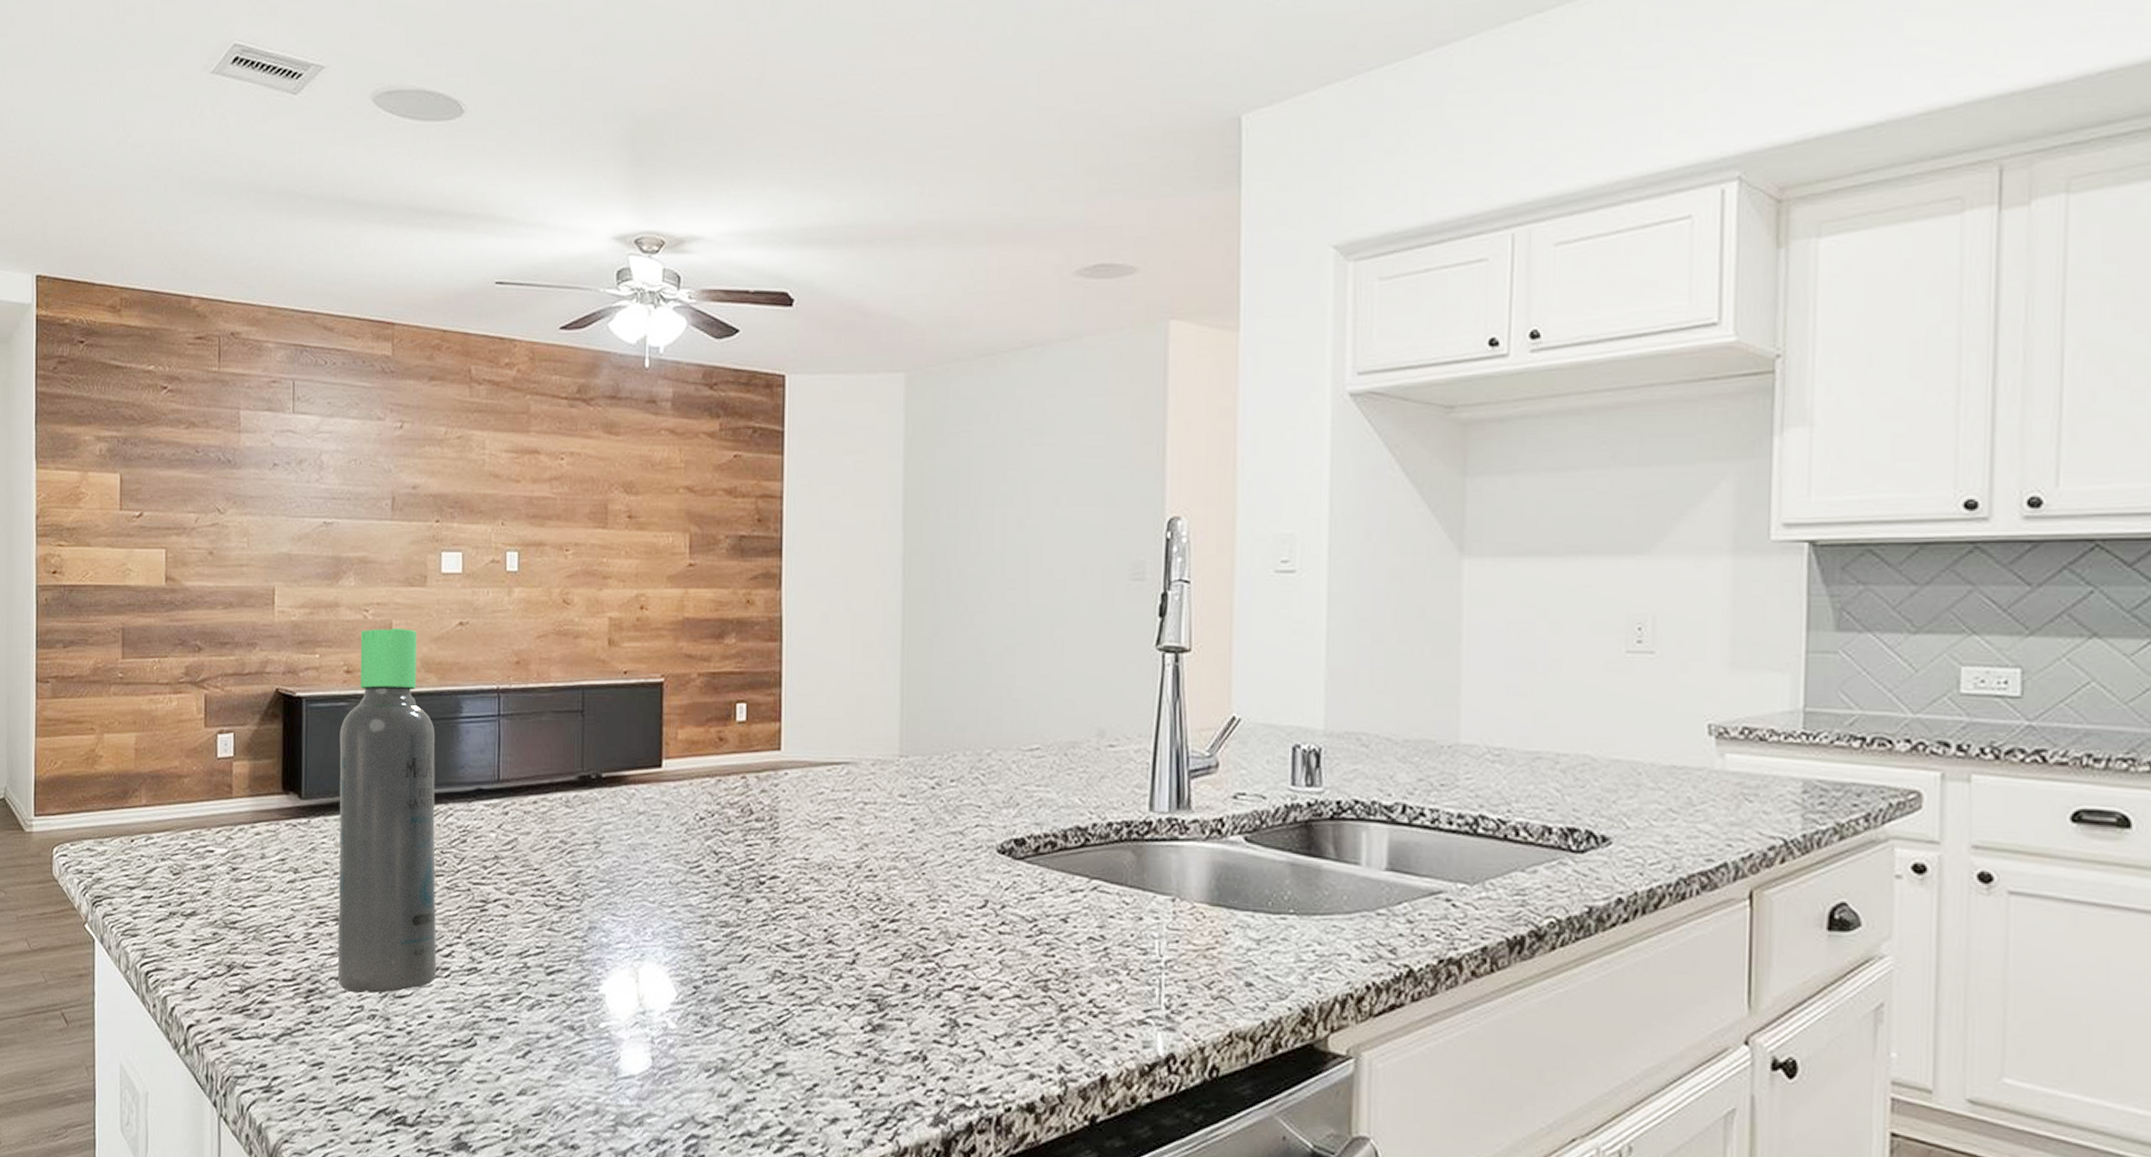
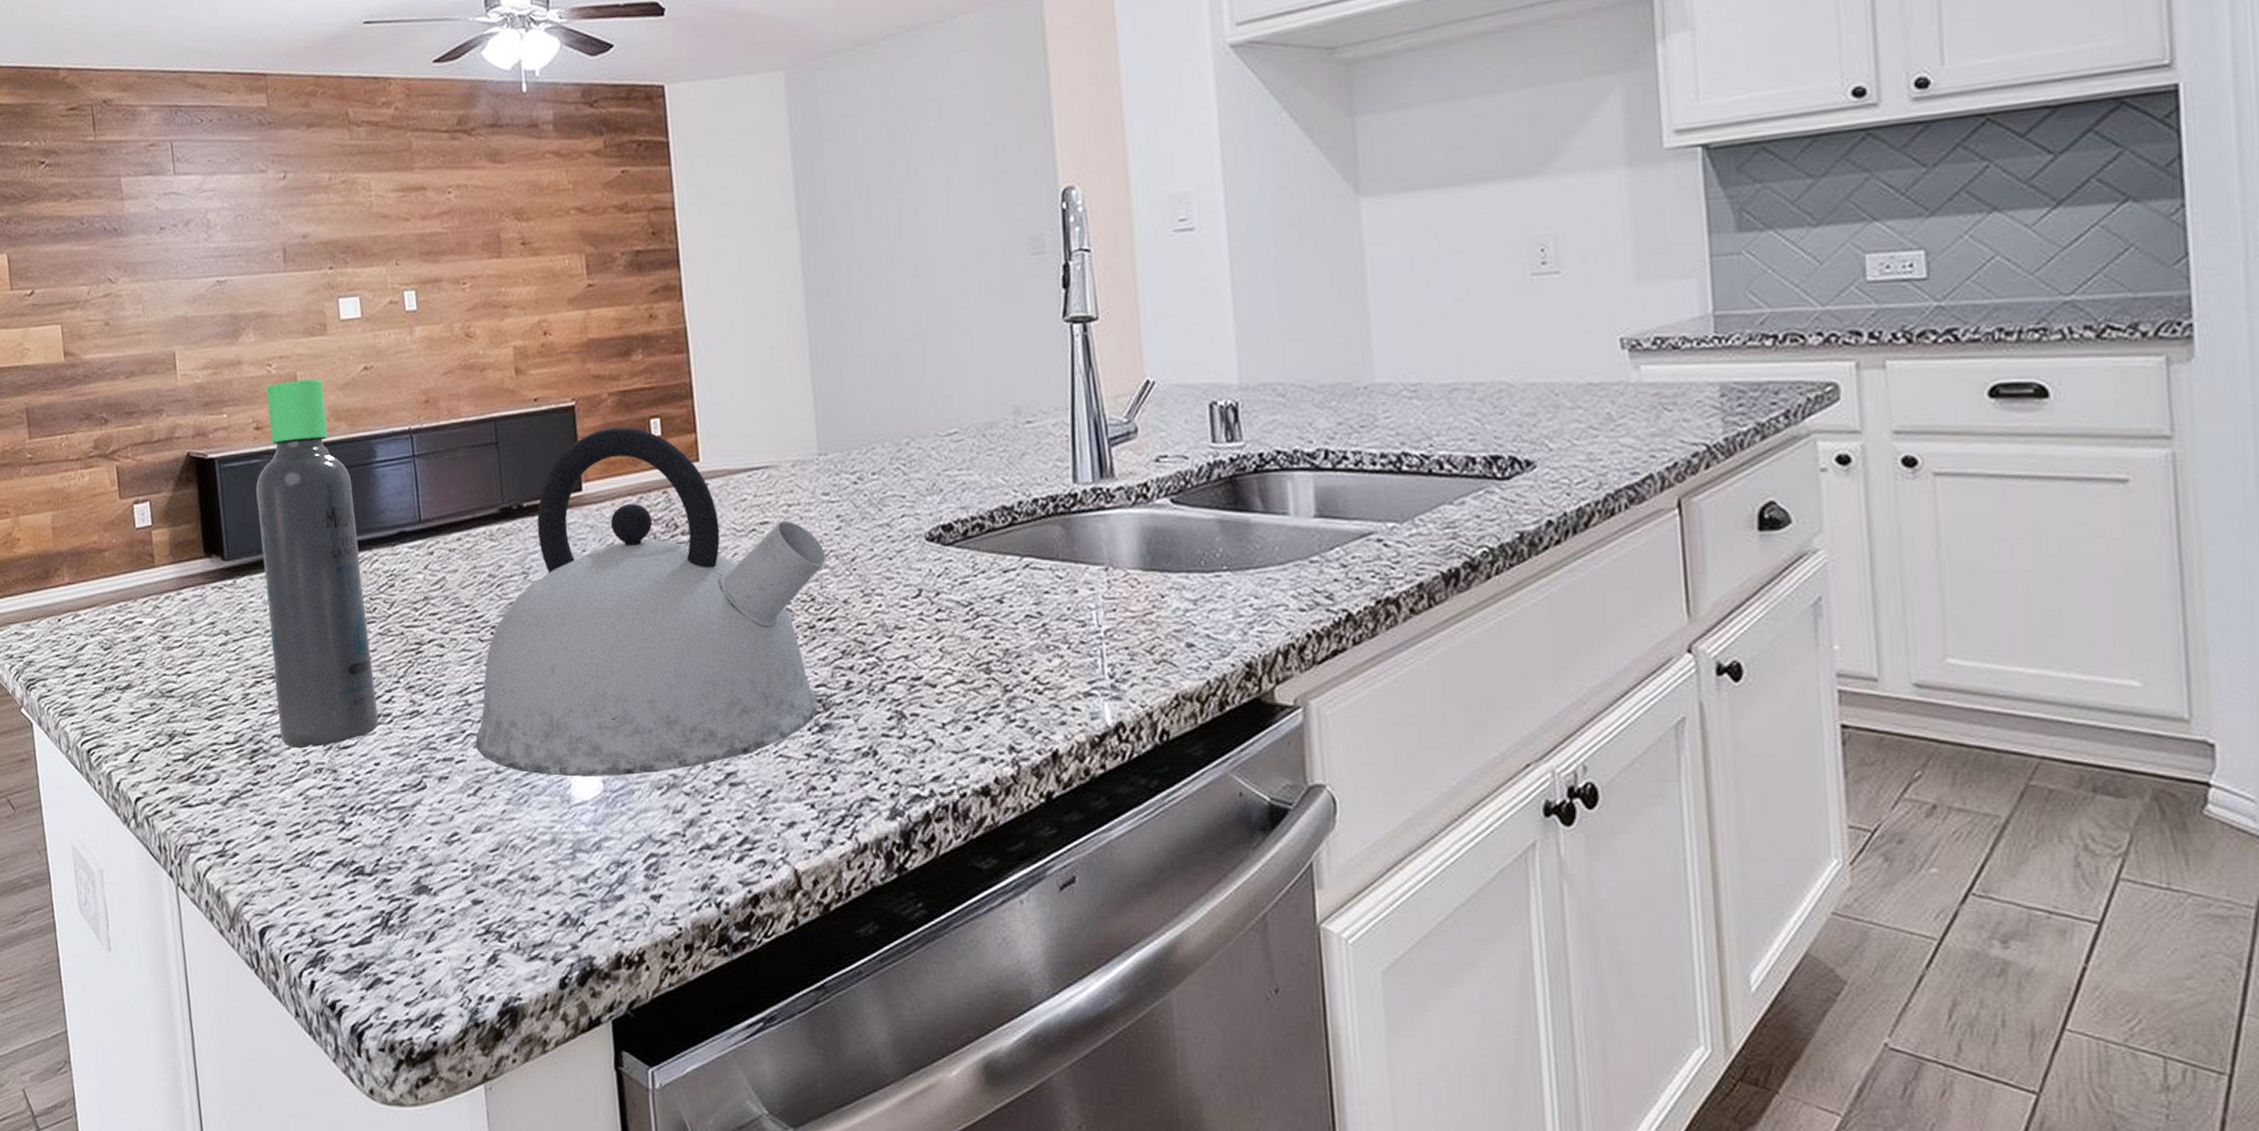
kettle: none [530,707,897,1055] -> present [475,426,826,777]

